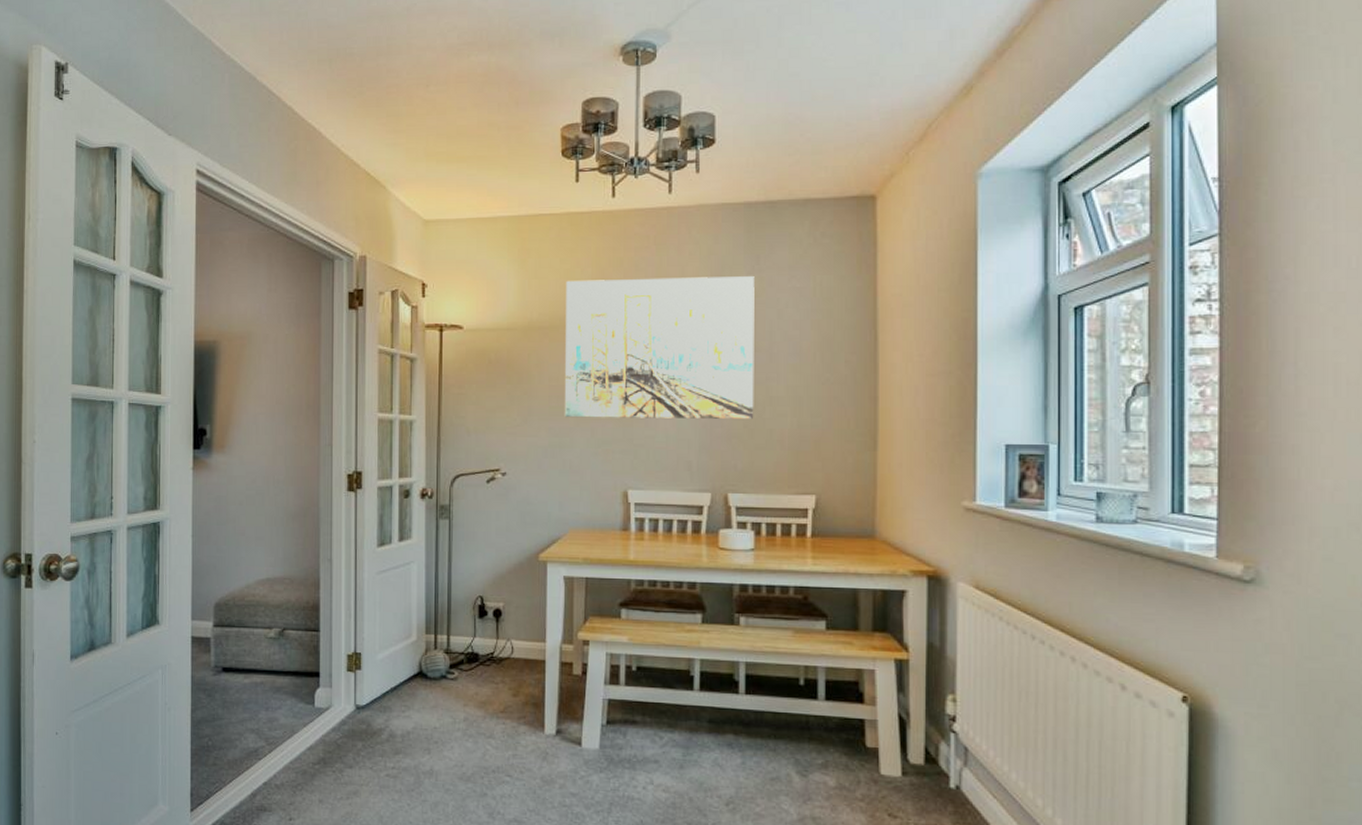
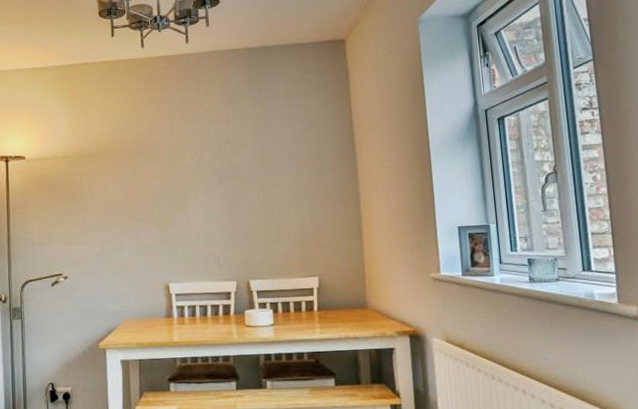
wall art: present [564,276,755,419] -> none [108,105,266,227]

